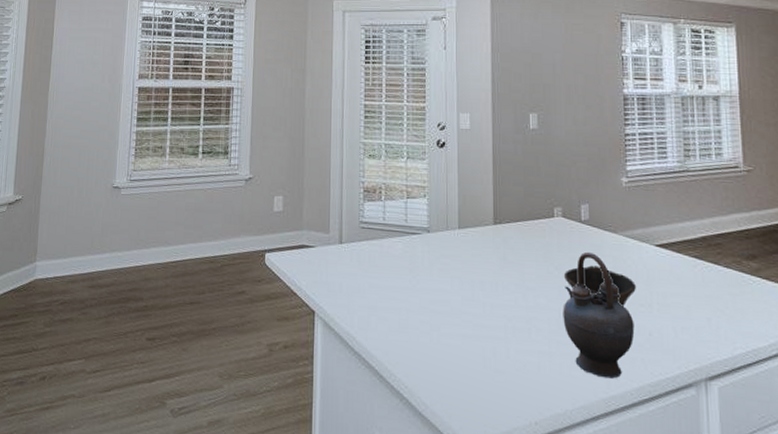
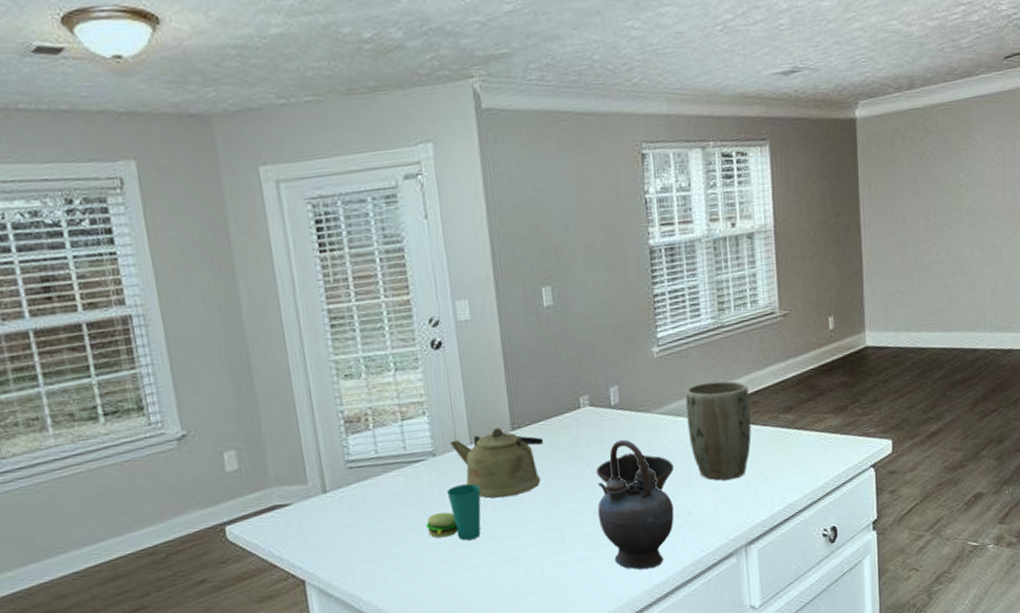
cup: none [414,261,462,311] -> present [425,483,481,541]
kettle: none [443,219,519,280] -> present [450,427,543,498]
plant pot: none [650,217,714,312] -> present [685,380,752,481]

